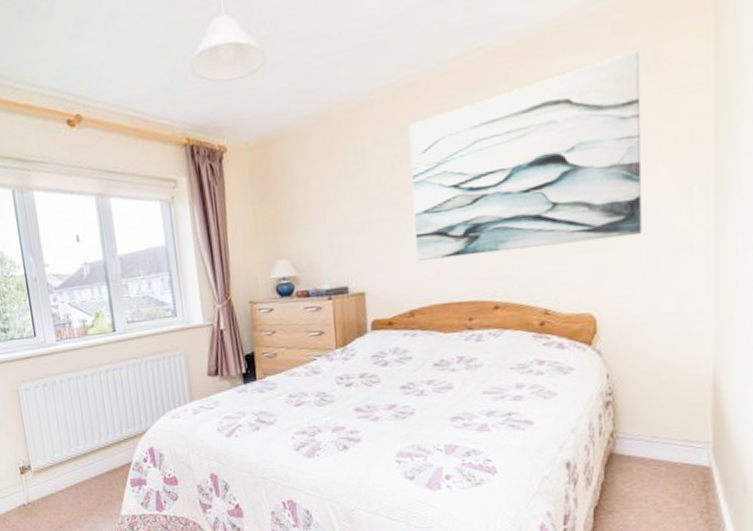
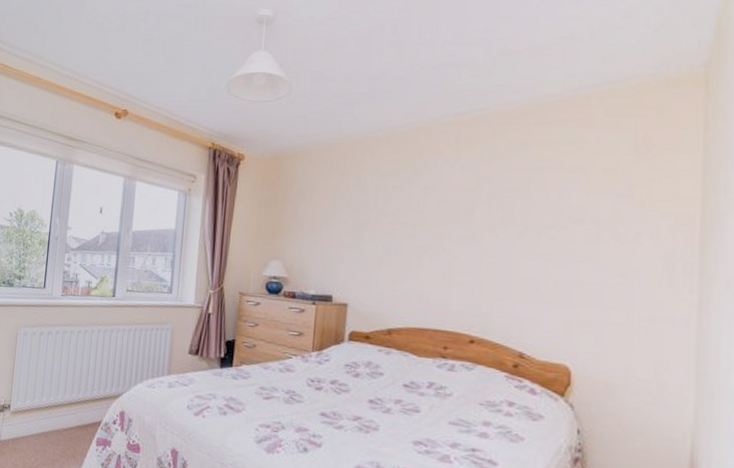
wall art: present [409,51,641,261] -> none [400,133,631,298]

